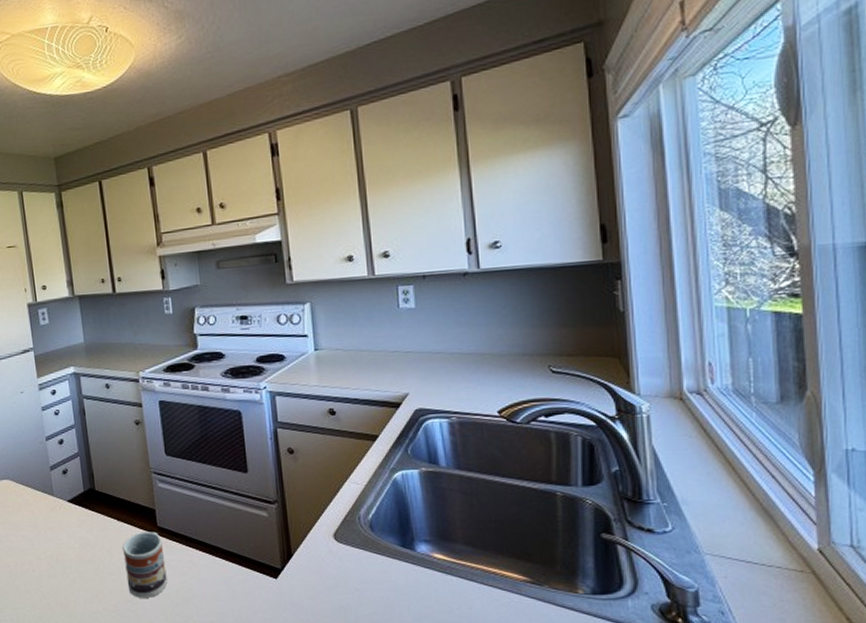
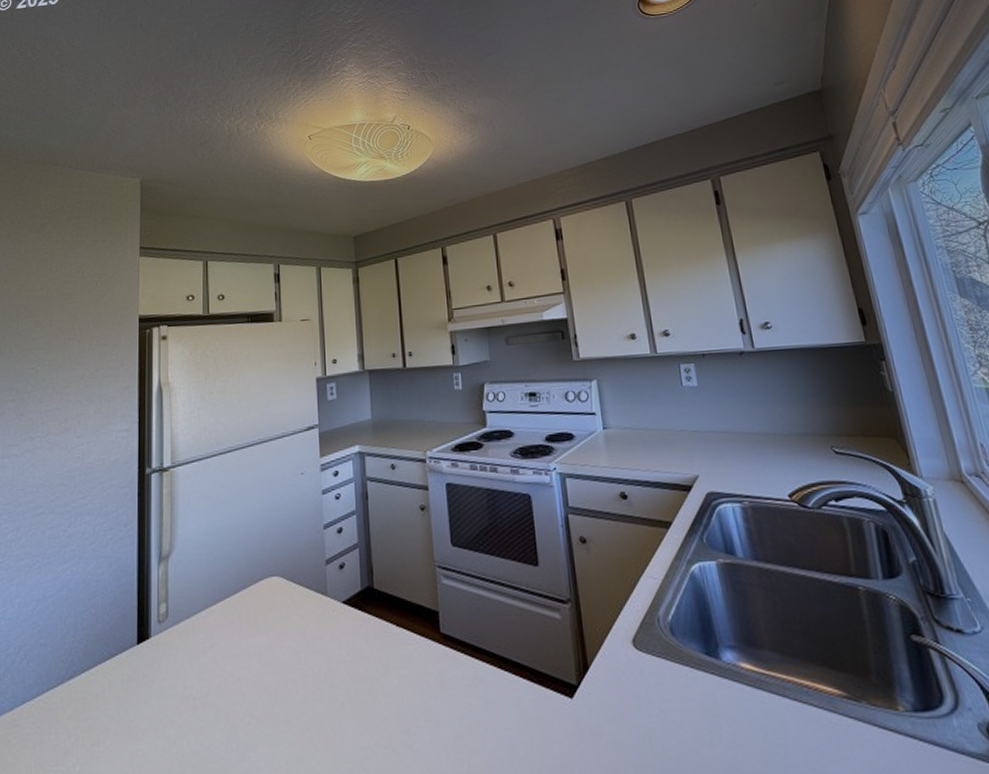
cup: present [122,531,167,598] -> none [400,639,450,727]

